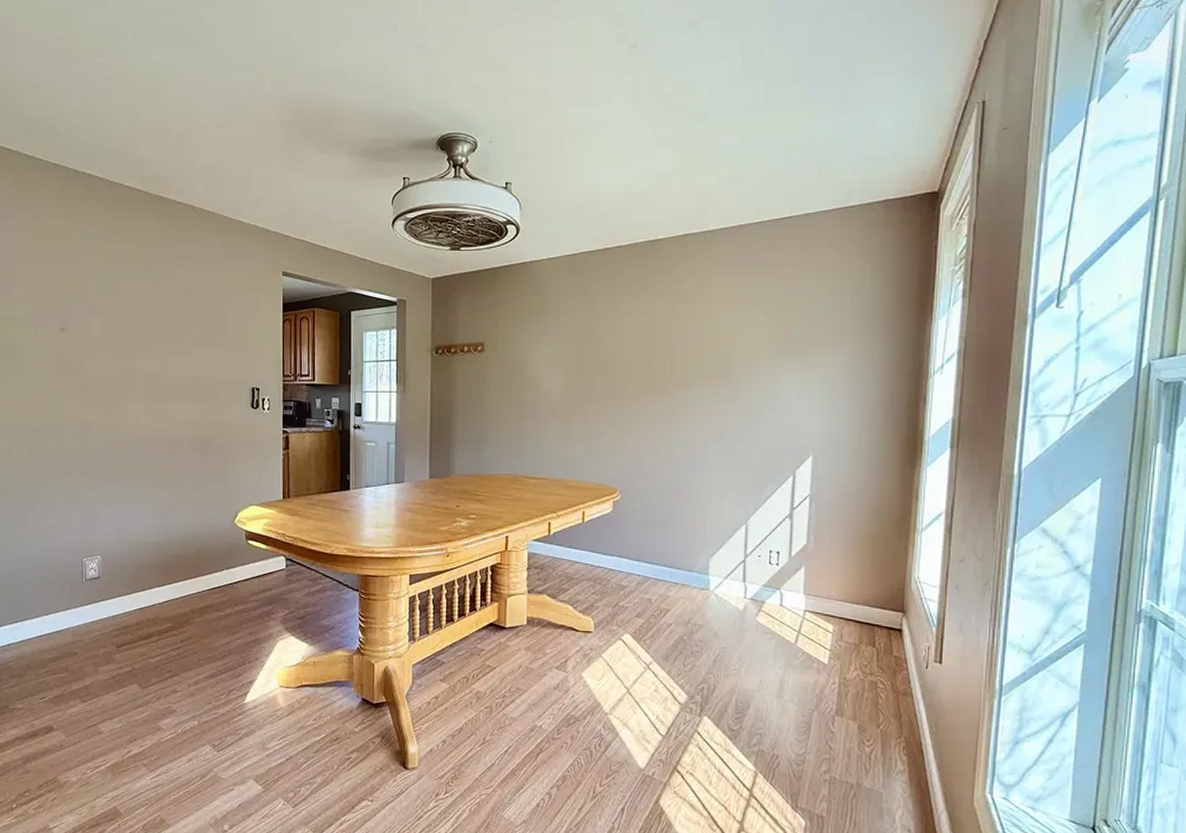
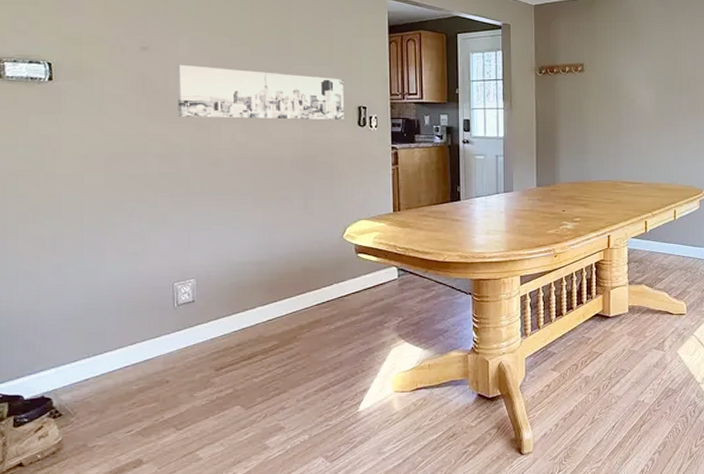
wall art: none [89,344,239,402] -> present [176,64,344,121]

